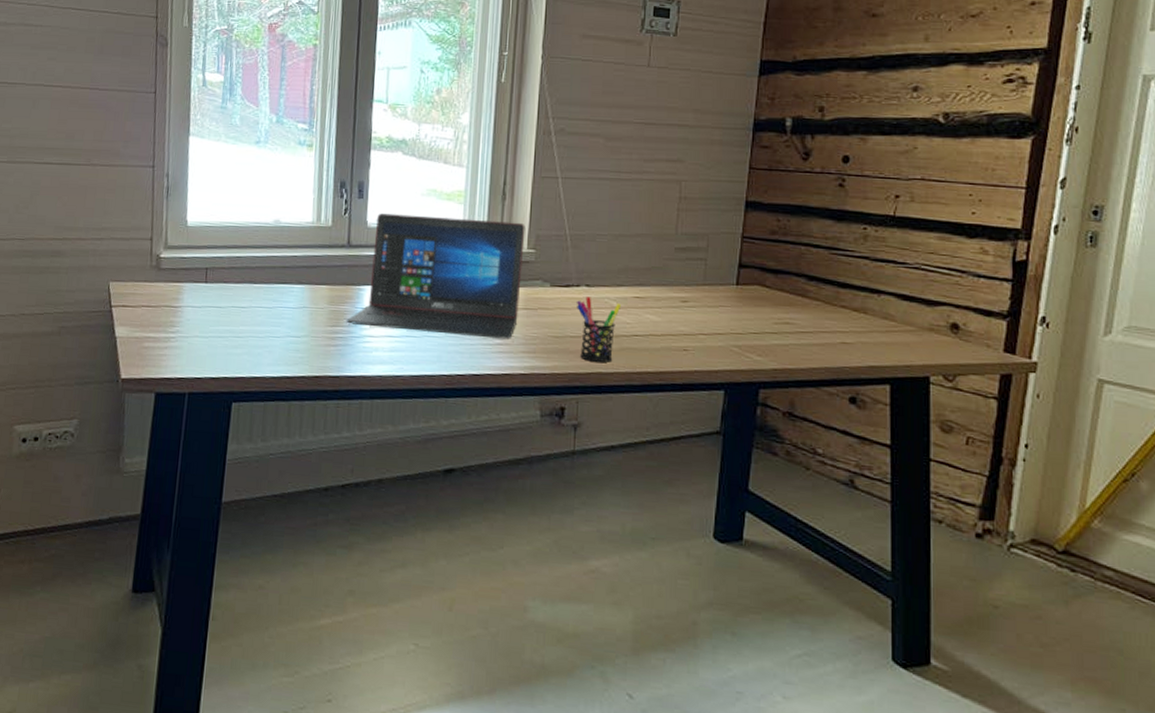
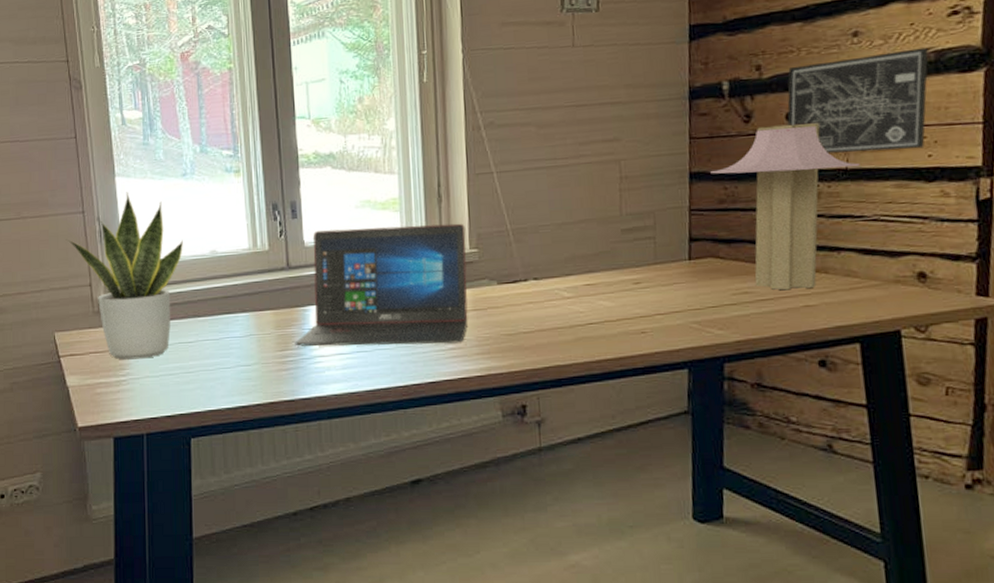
potted plant: none [132,152,248,318] -> present [65,192,183,360]
pen holder: present [577,297,622,363] -> none [526,290,573,355]
table lamp: none [766,165,907,326] -> present [710,123,860,291]
wall art: none [843,110,981,205] -> present [787,47,929,153]

